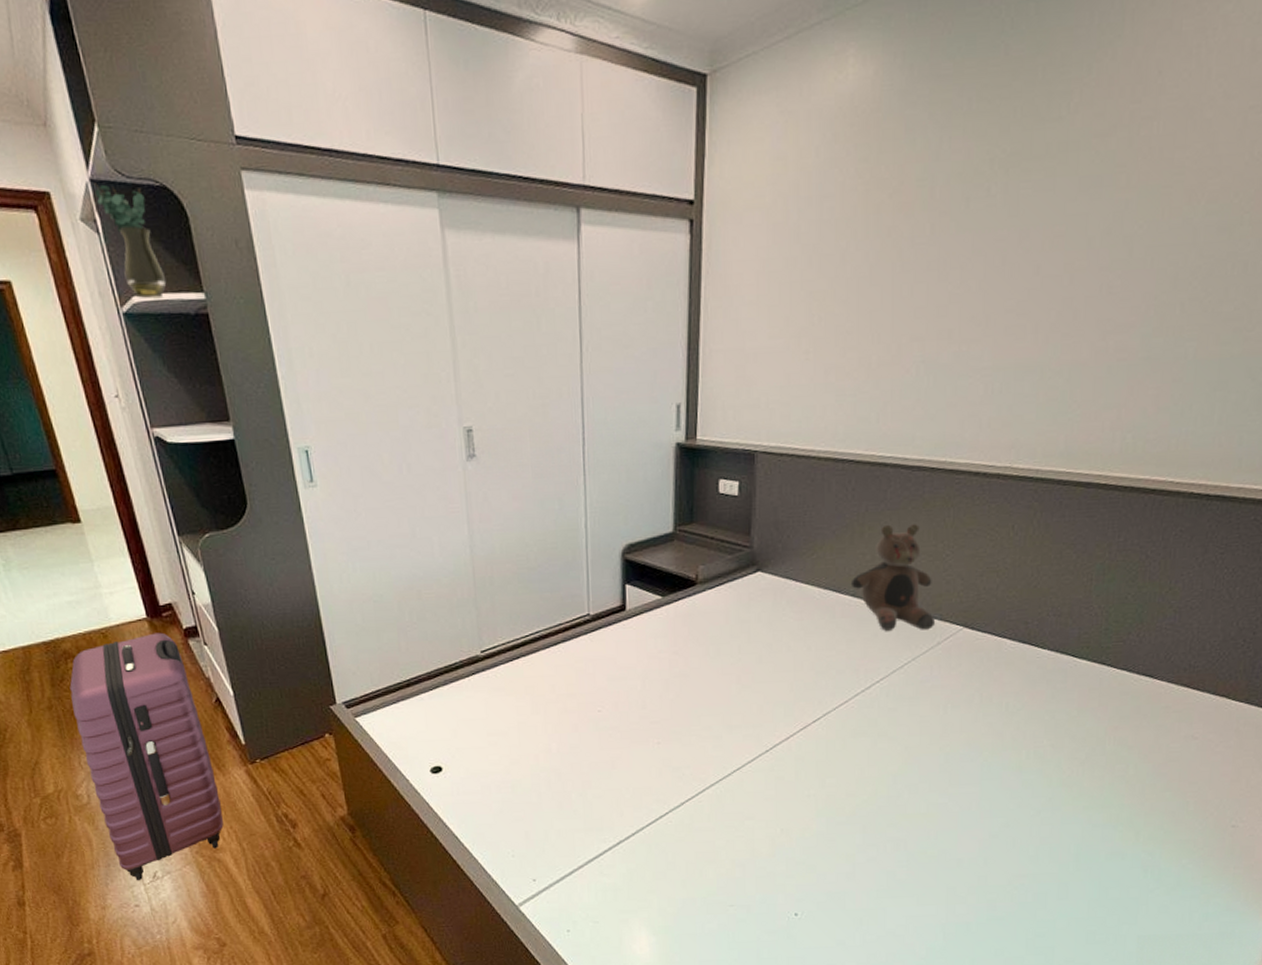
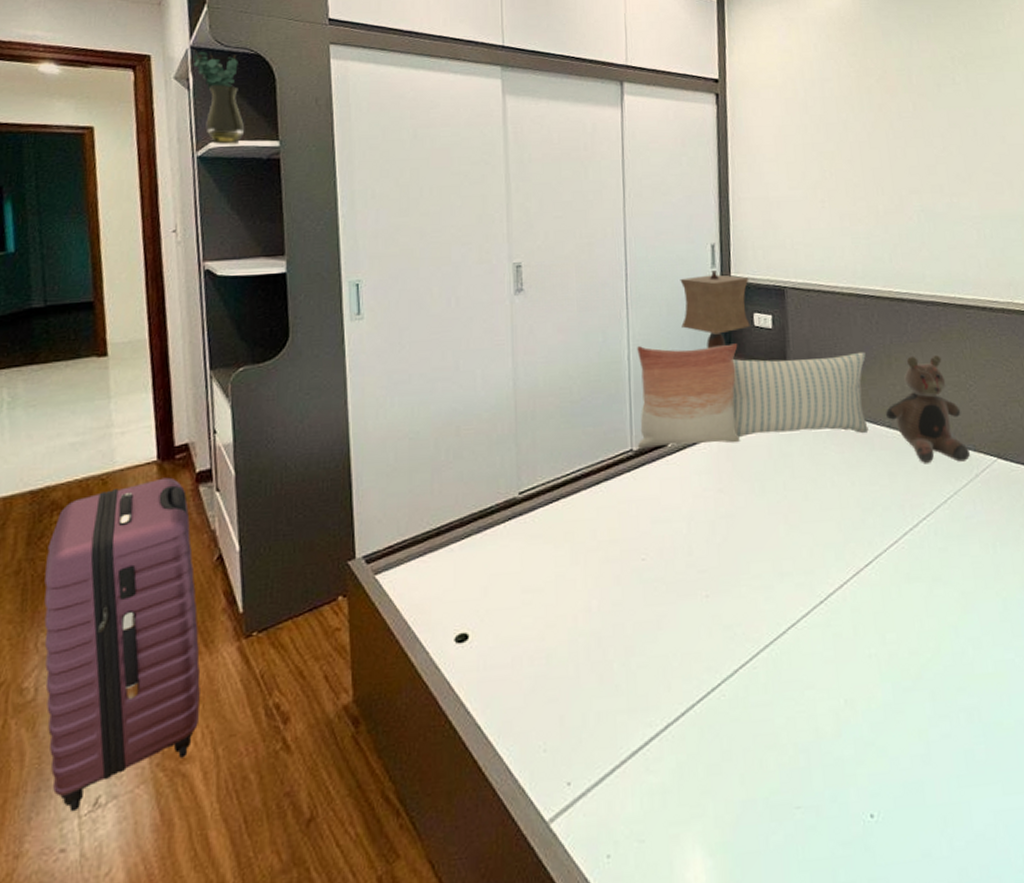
pillow: none [594,511,700,614] -> present [637,343,740,450]
table lamp: none [641,433,717,517] -> present [680,270,750,349]
pillow: none [691,520,837,605] -> present [732,351,869,438]

